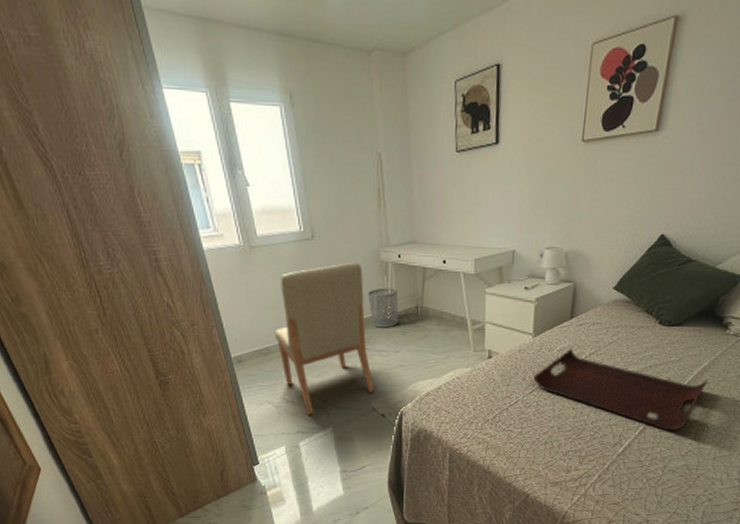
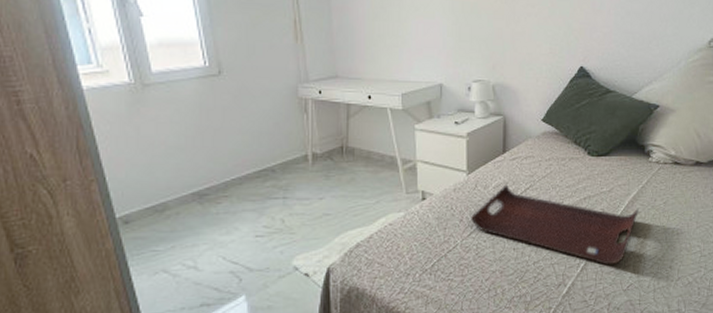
chair: present [274,263,375,415] -> none [172,101,296,282]
waste bin: present [368,288,399,328] -> none [286,127,321,173]

